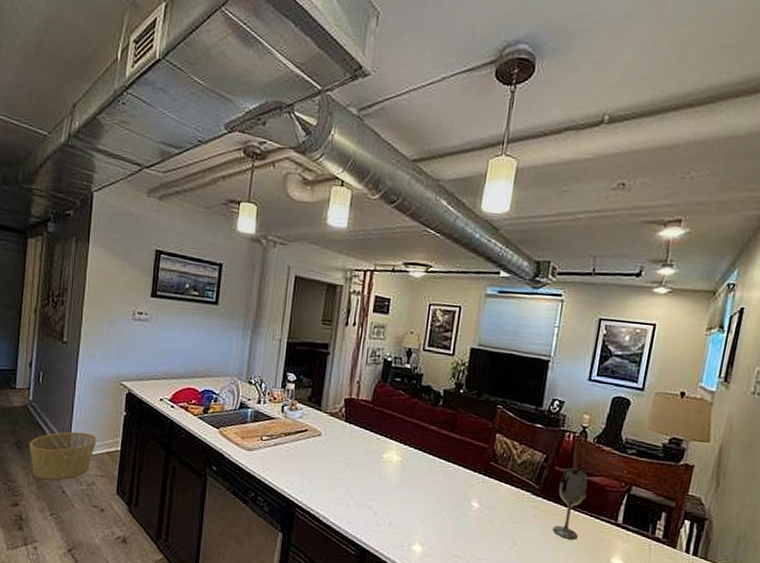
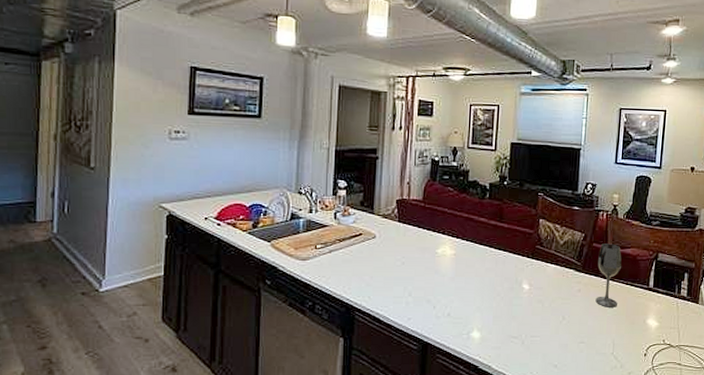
basket: present [29,431,97,481] -> none [55,261,136,317]

